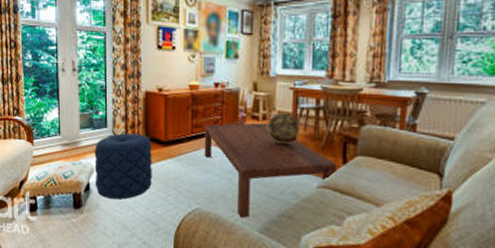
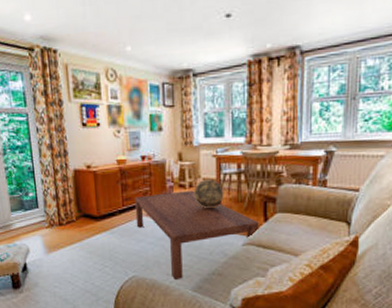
pouf: present [94,133,152,200] -> none [28,211,89,276]

